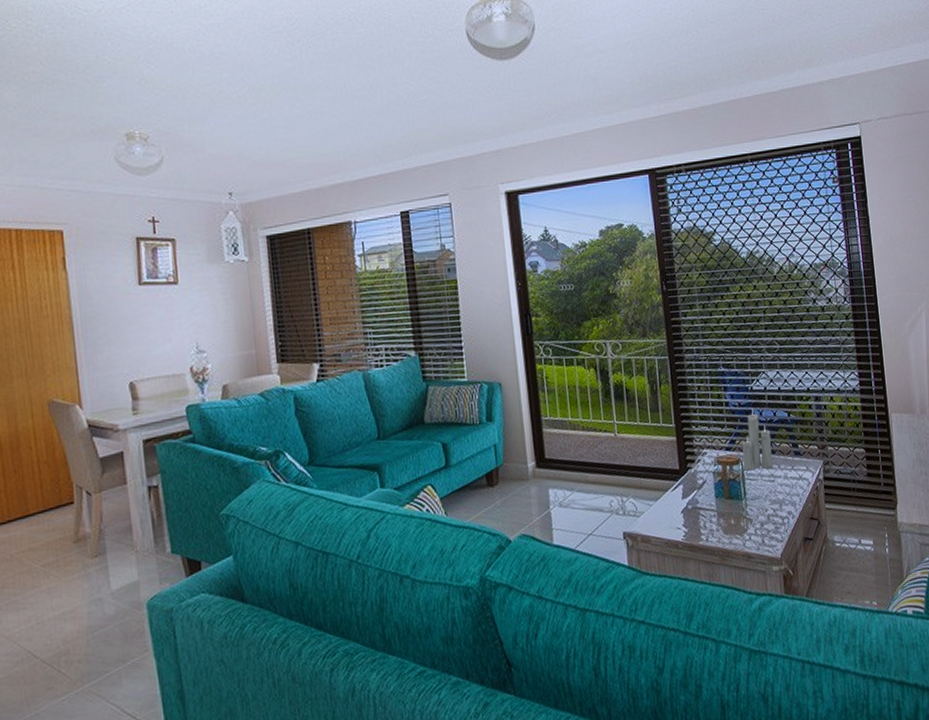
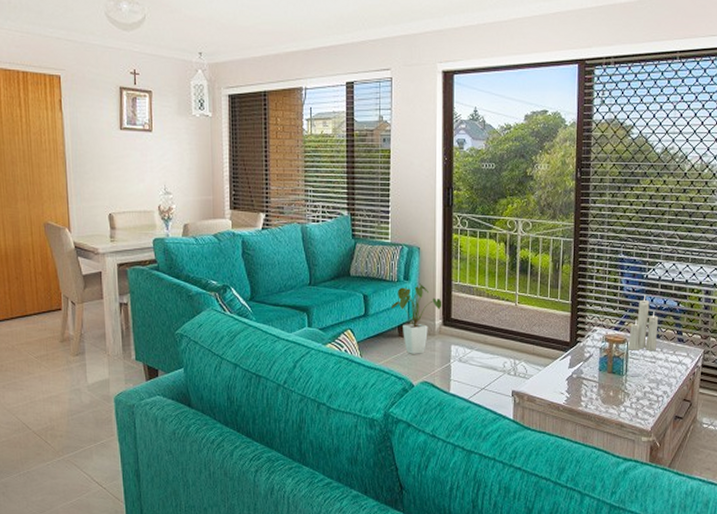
house plant: none [476,422,533,505] -> present [391,282,442,354]

